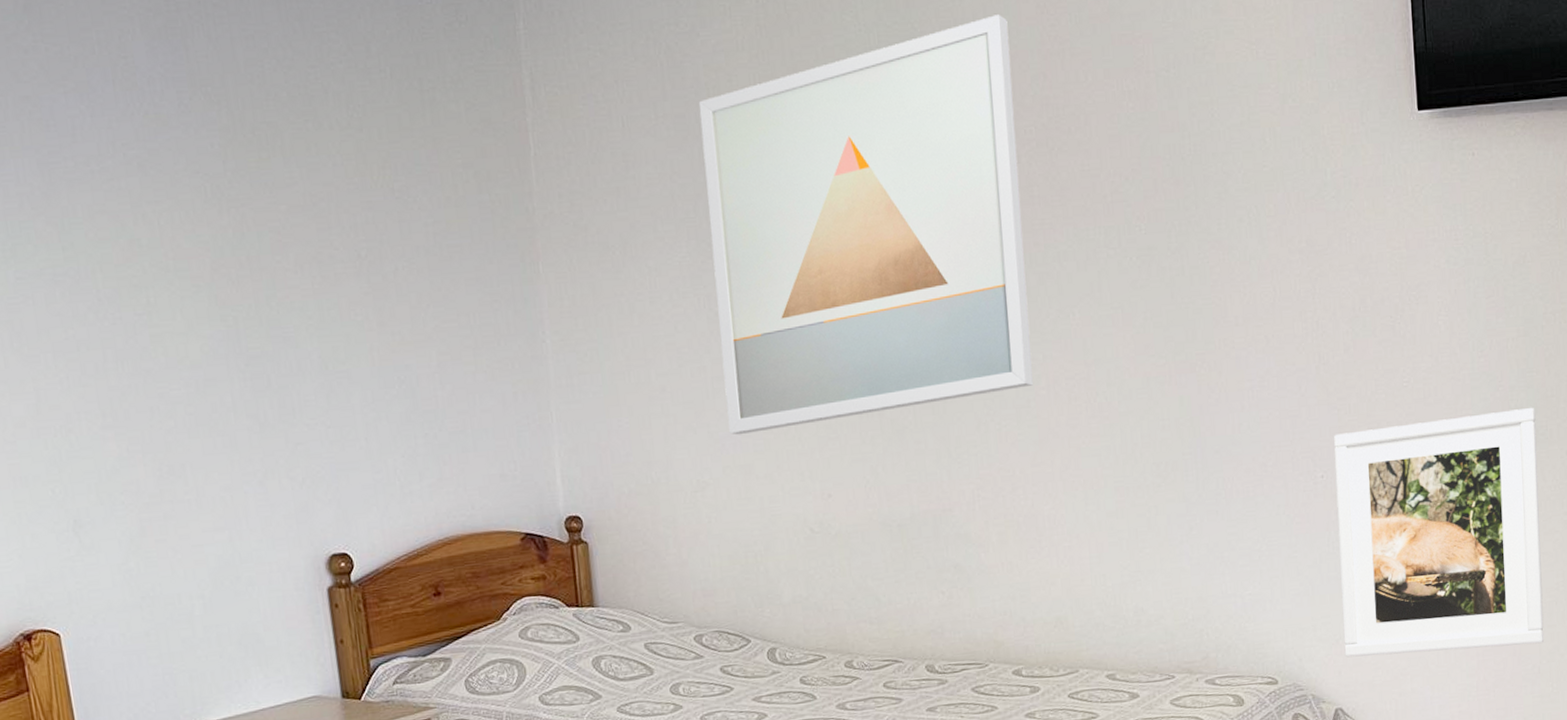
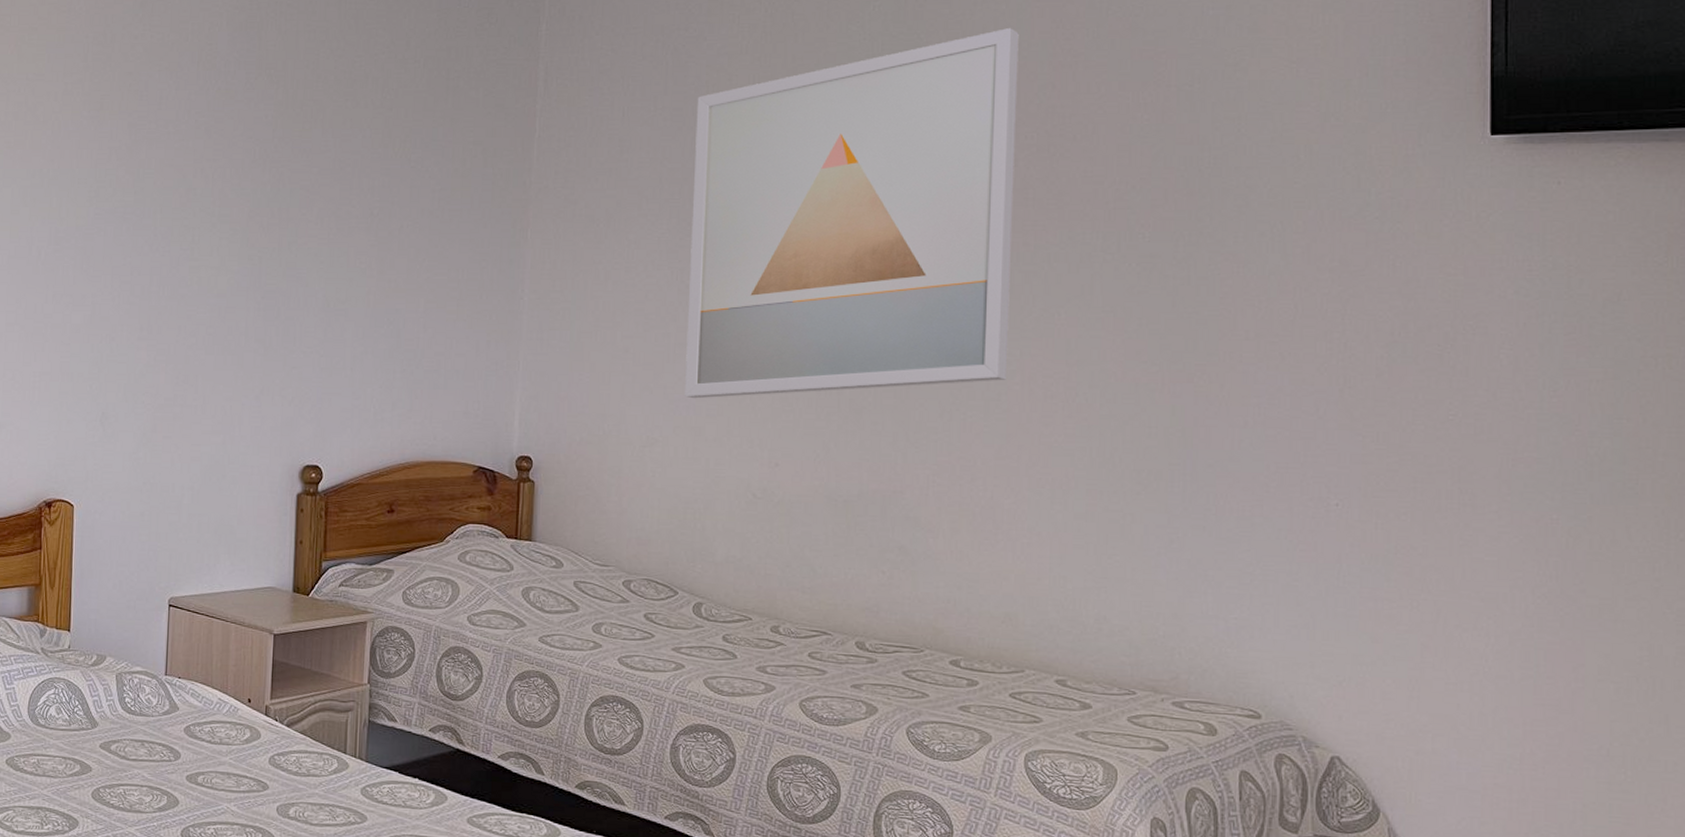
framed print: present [1333,407,1545,658] -> none [1348,457,1623,723]

